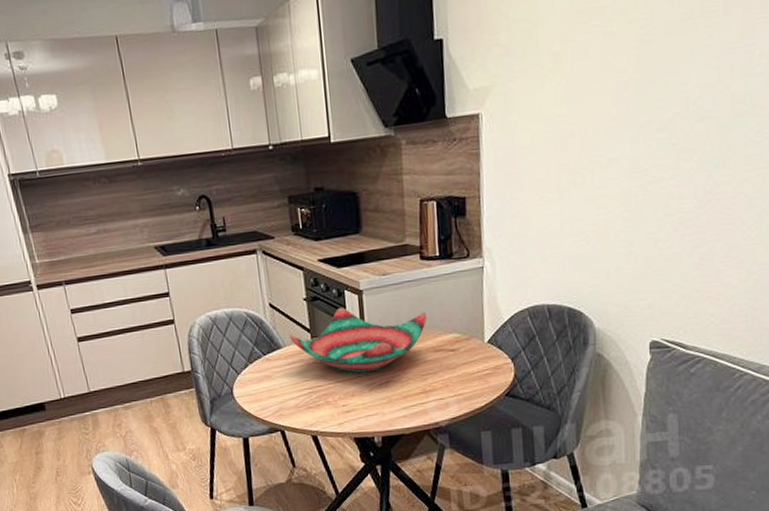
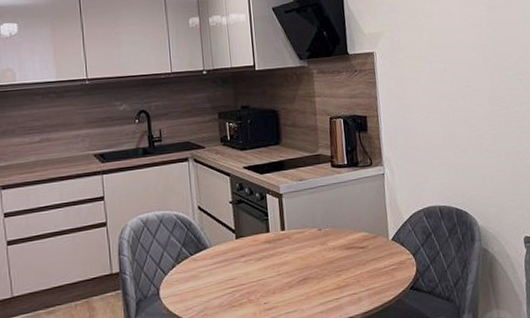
decorative bowl: present [290,308,428,374] -> none [216,210,339,271]

